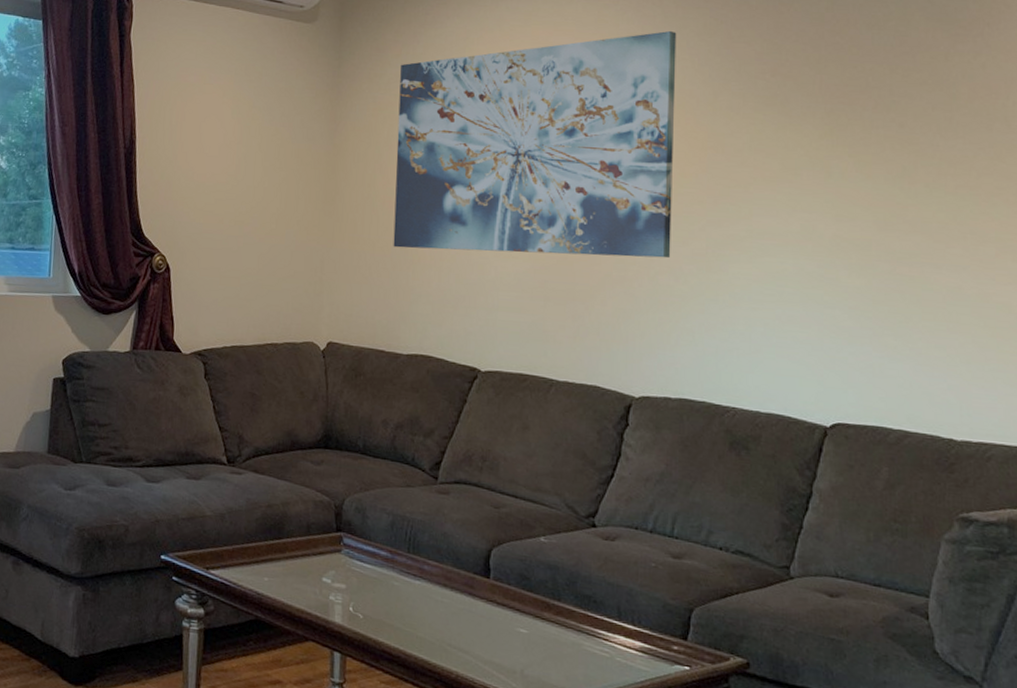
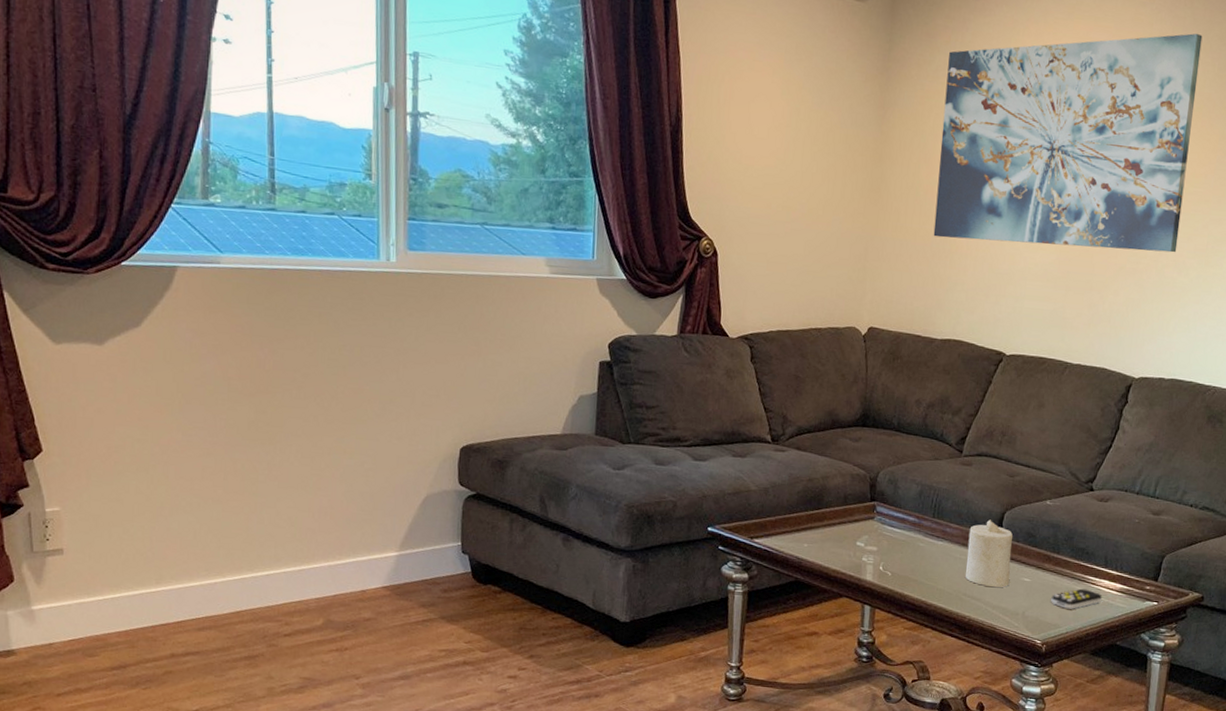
candle: none [448,557,504,640] -> present [965,519,1014,588]
remote control: none [555,644,619,670] -> present [1051,588,1103,609]

